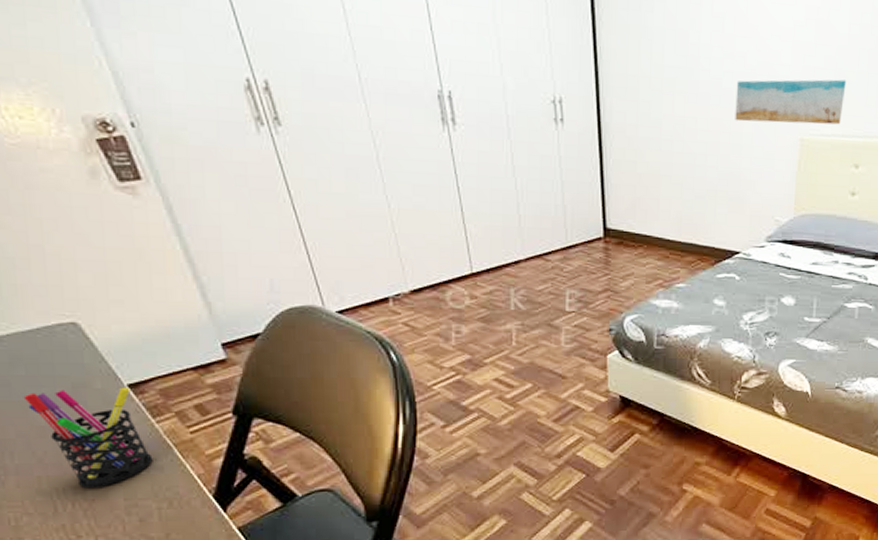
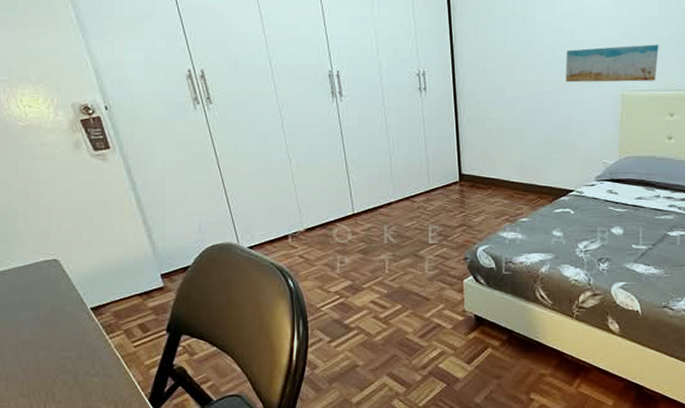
pen holder: present [23,387,153,489] -> none [16,310,105,392]

